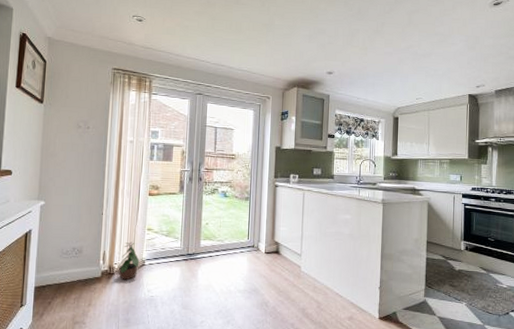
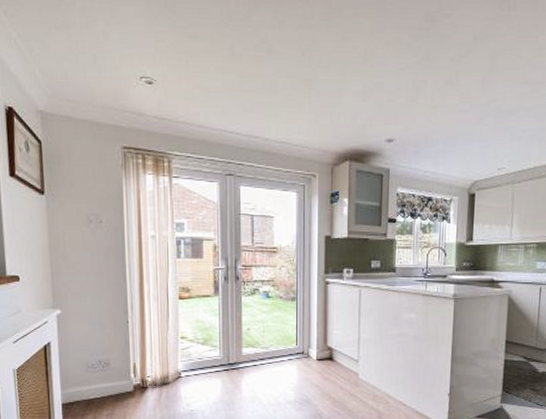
potted plant: present [118,242,140,280] -> none [151,352,175,394]

